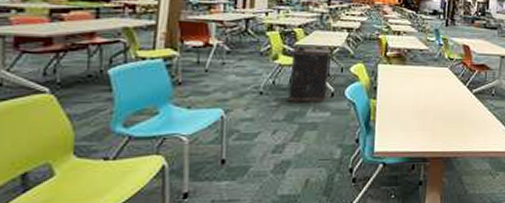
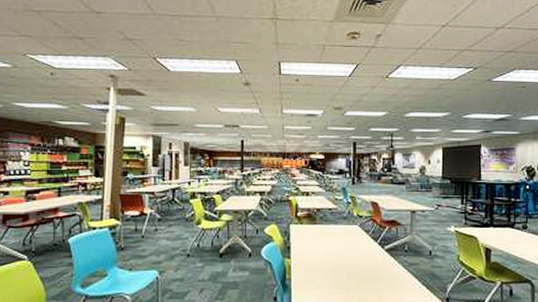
oil can: present [287,46,331,102] -> none [210,211,246,263]

